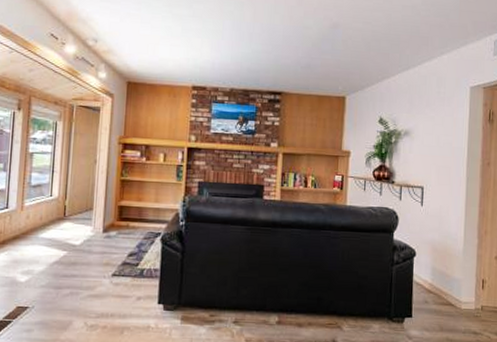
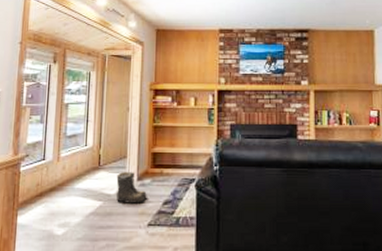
boots: none [80,223,112,255] -> present [115,171,147,204]

